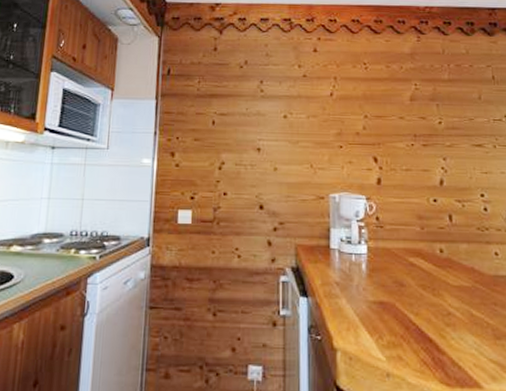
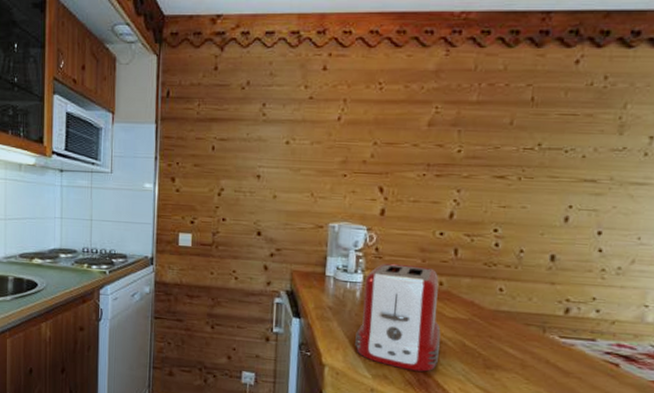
toaster: none [366,232,449,348] -> present [355,263,441,372]

